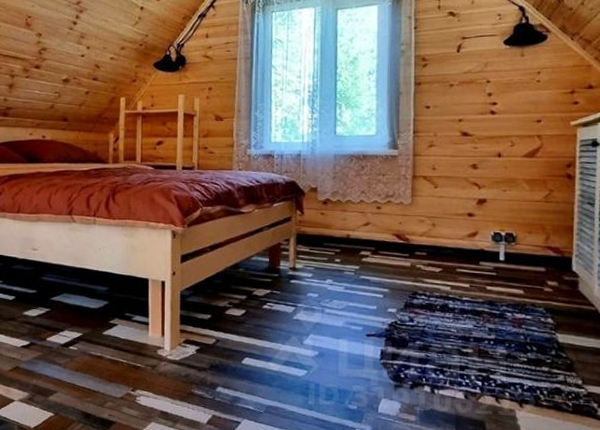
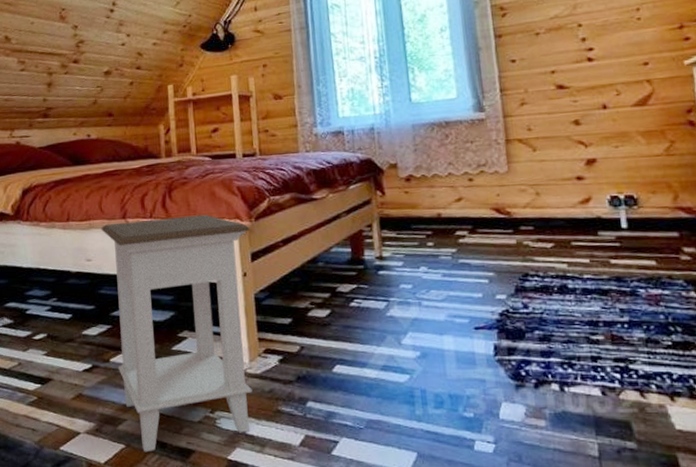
nightstand: none [48,217,183,421] -> present [101,214,253,452]

